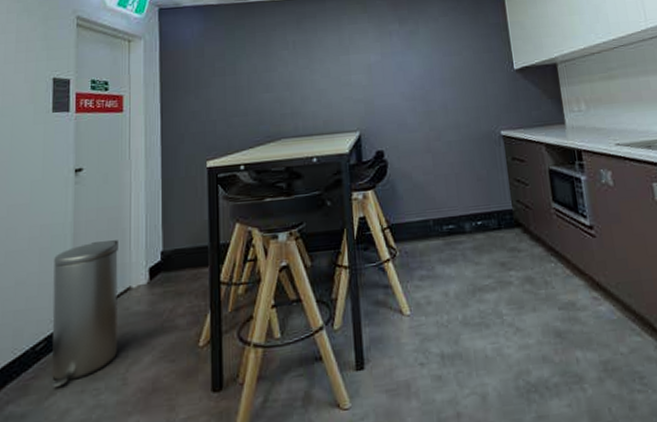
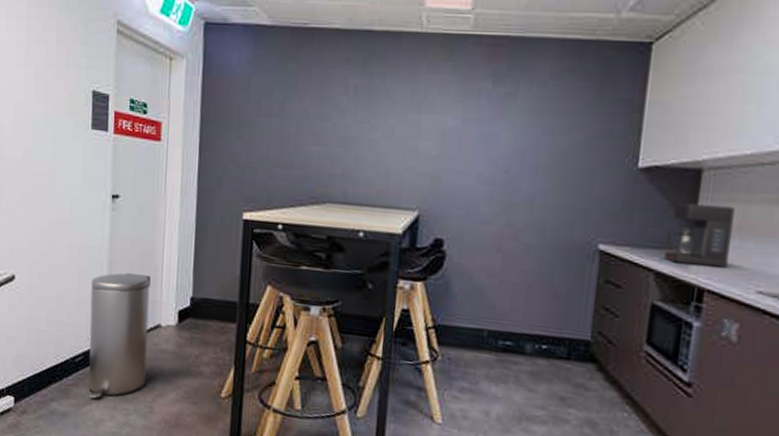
coffee maker: none [545,86,591,134] -> present [664,202,735,268]

